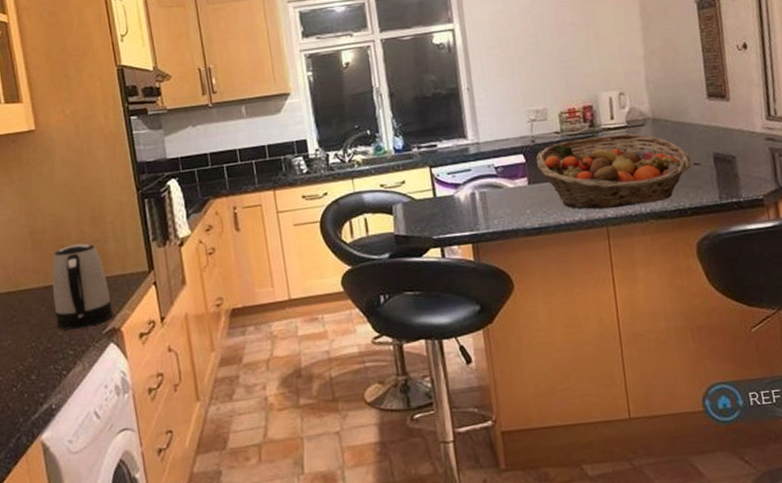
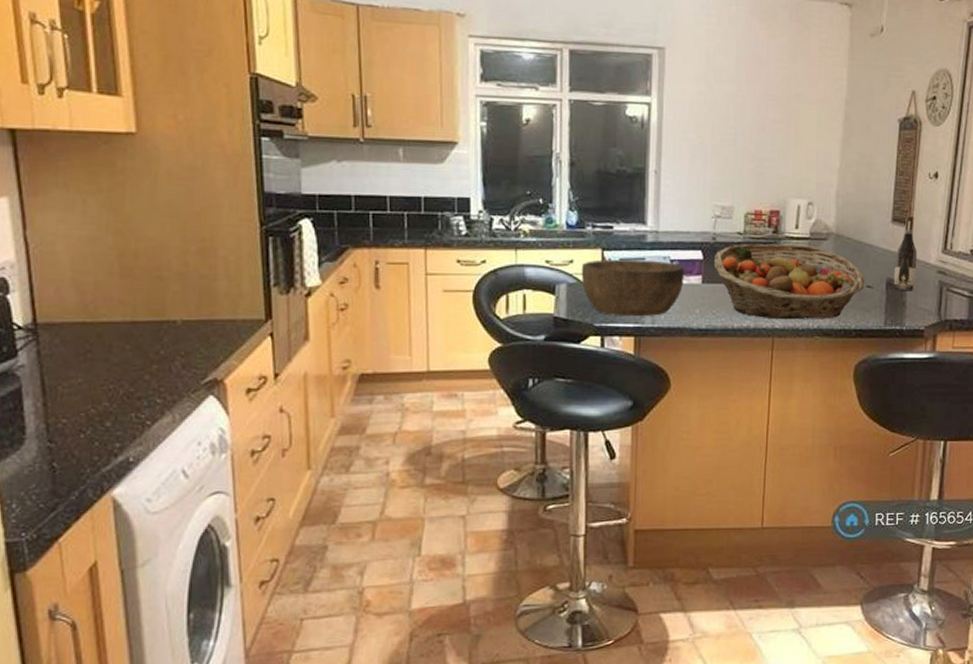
kettle: present [52,243,113,330] -> none [142,277,216,375]
bowl: none [413,169,511,227] -> present [581,259,684,317]
wine bottle: none [718,88,744,163] -> present [893,215,917,290]

